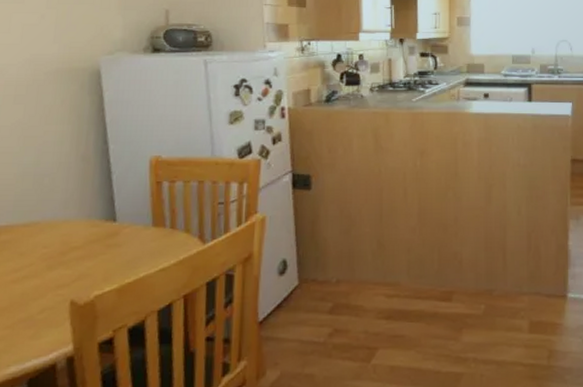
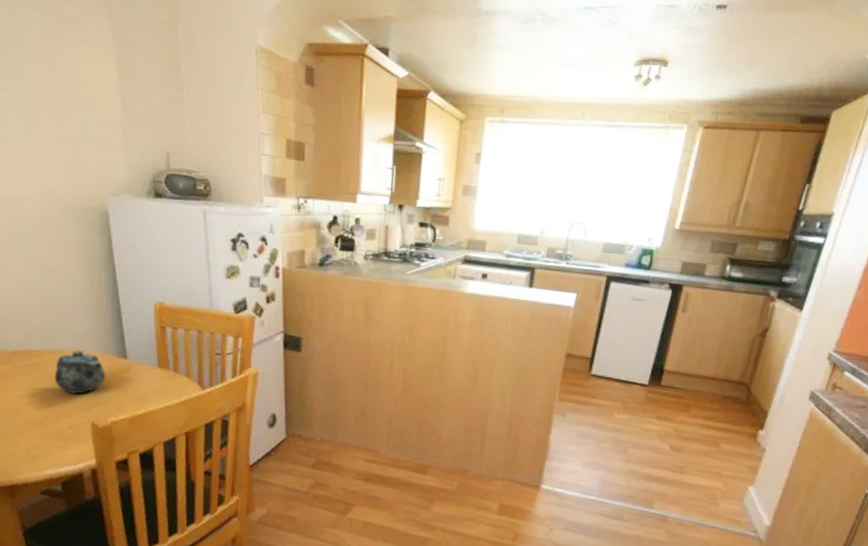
teapot: none [26,219,91,271] -> present [54,350,106,395]

